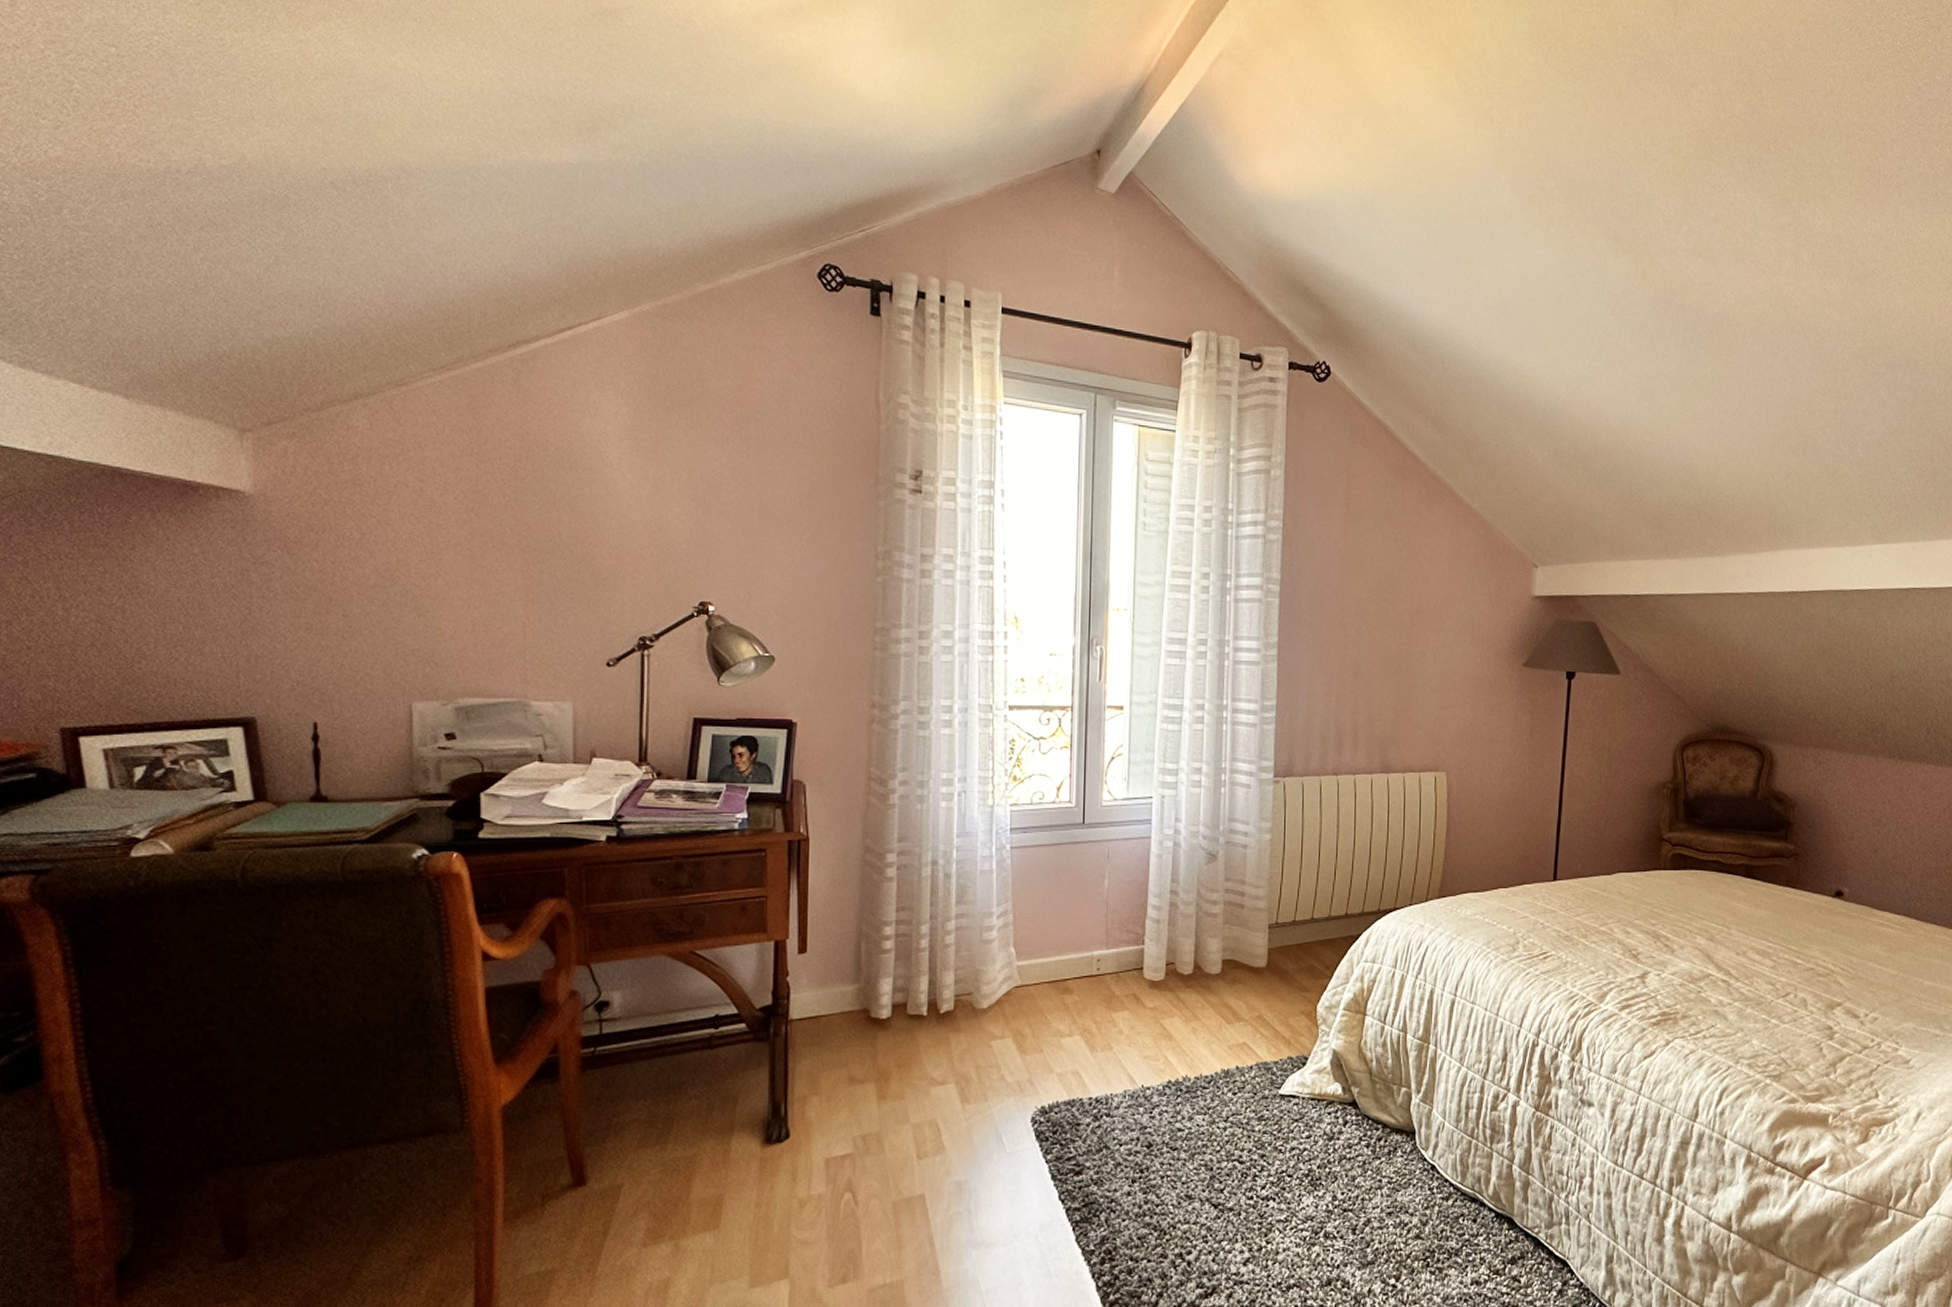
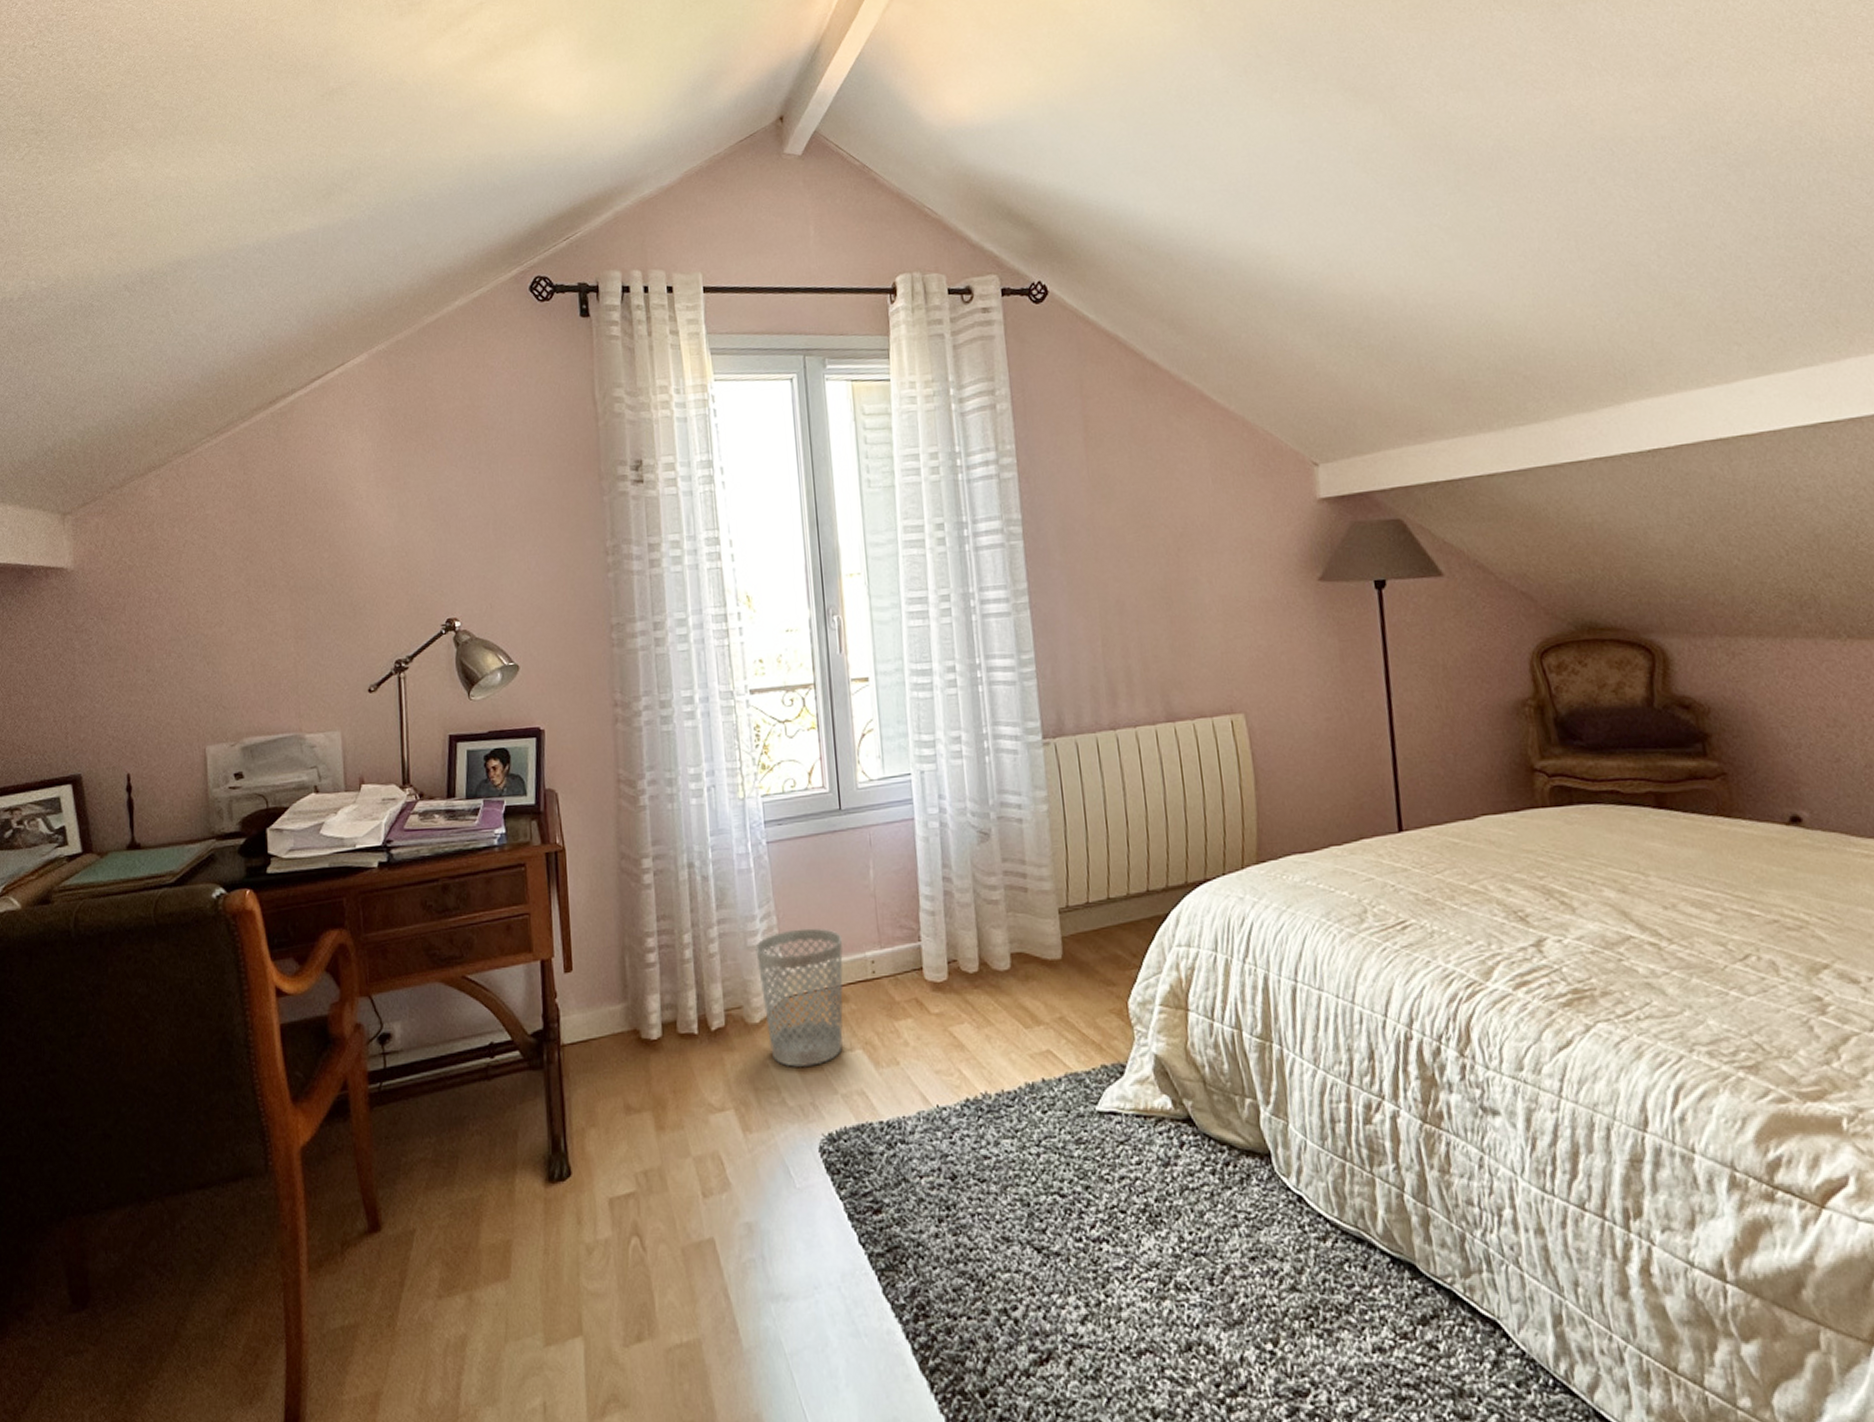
wastebasket: none [990,927,1072,1048] -> present [755,928,843,1067]

